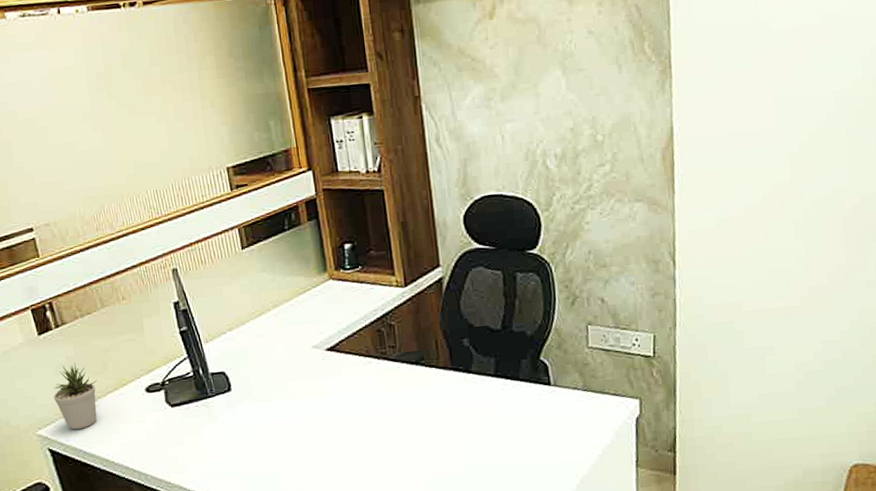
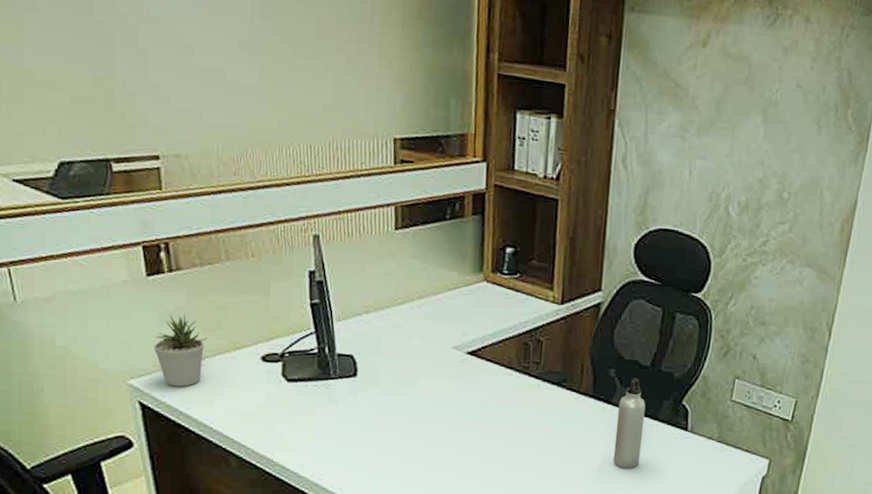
water bottle: none [478,343,510,434] -> present [613,378,646,469]

